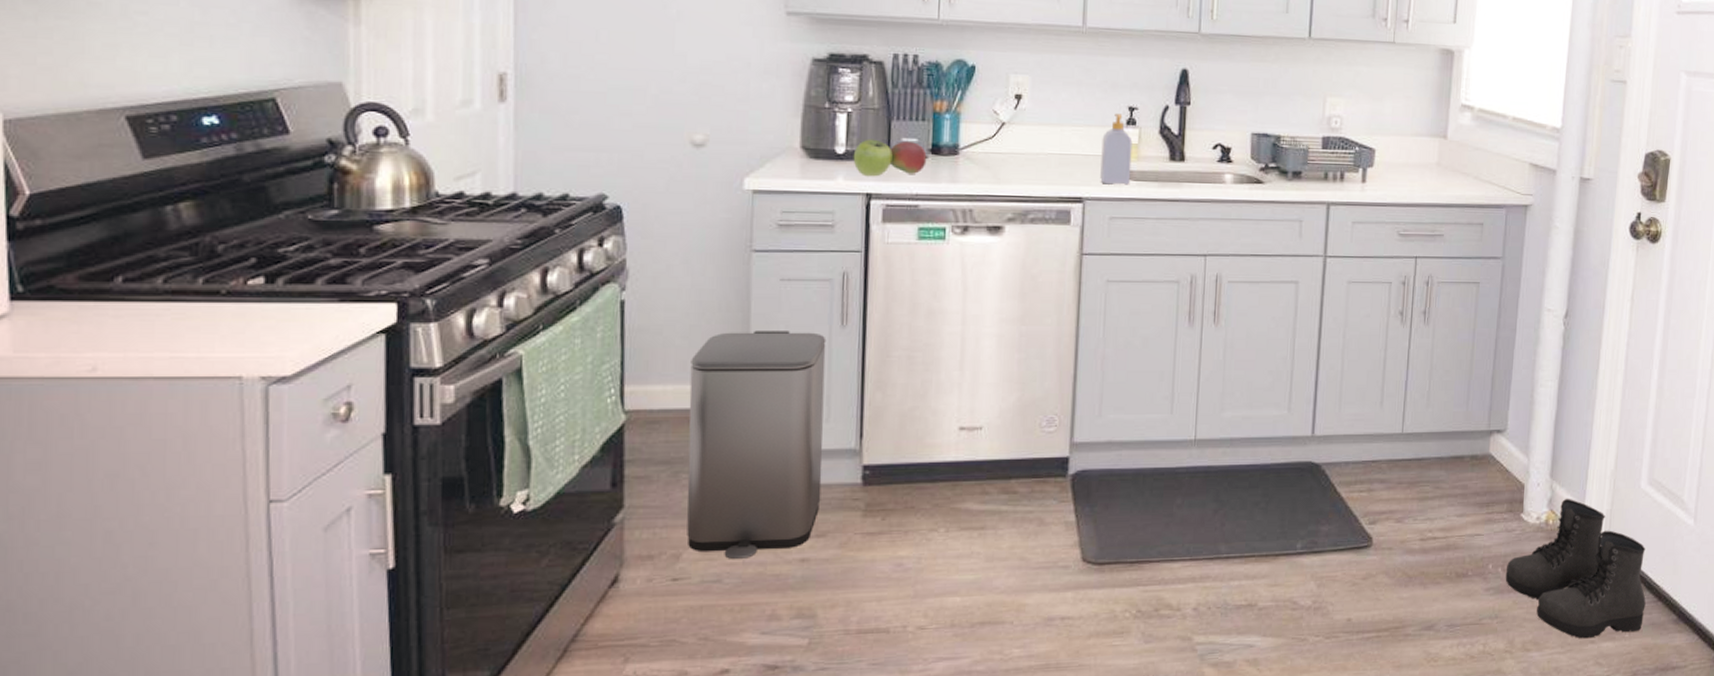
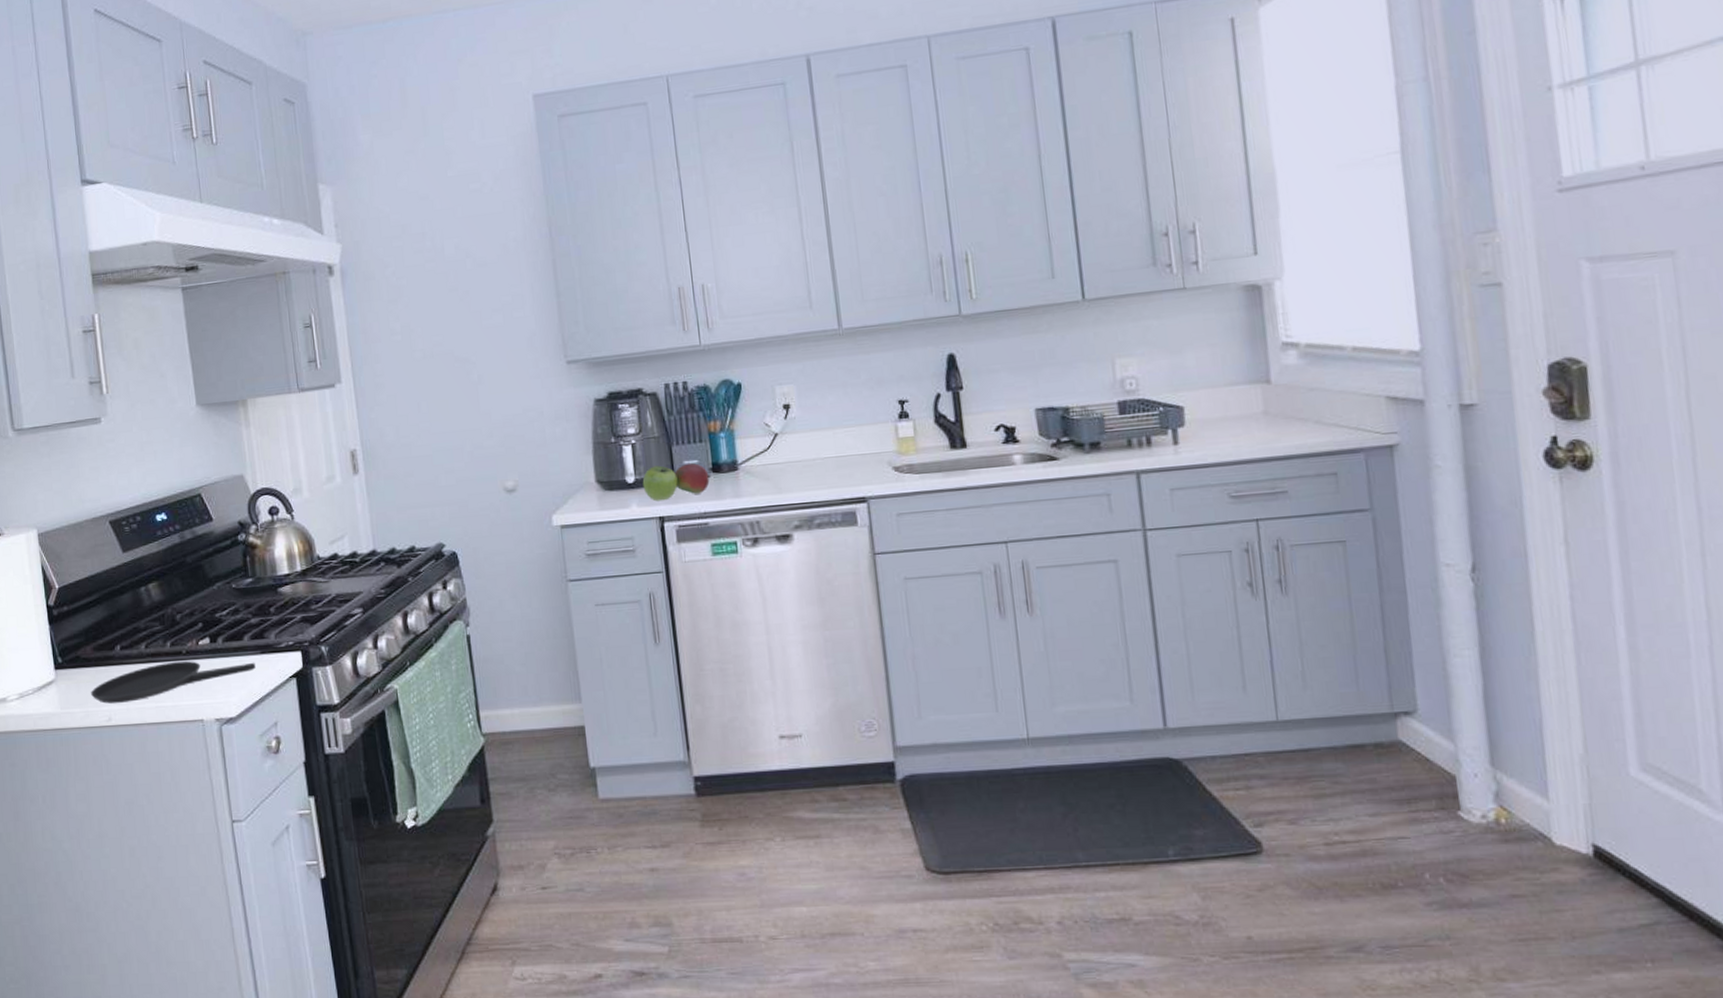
frying pan: none [67,302,329,351] -> present [91,660,256,705]
pedal bin: present [687,331,826,560] -> none [530,652,660,870]
soap bottle: present [1100,113,1133,185] -> none [876,408,913,481]
boot: present [1505,498,1646,639] -> none [1450,790,1671,968]

